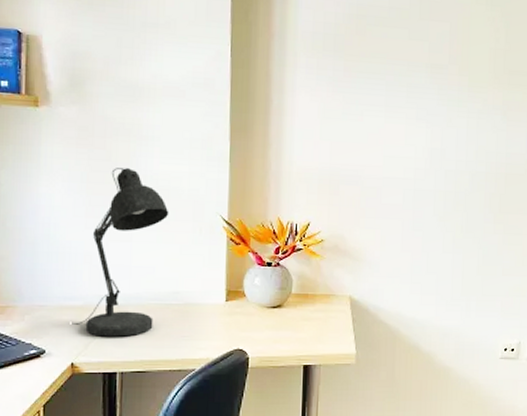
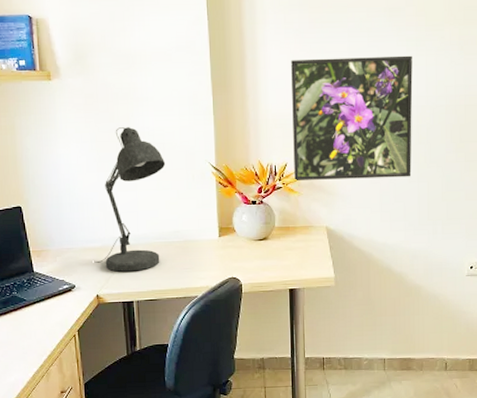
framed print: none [317,109,453,247] -> present [291,55,413,180]

